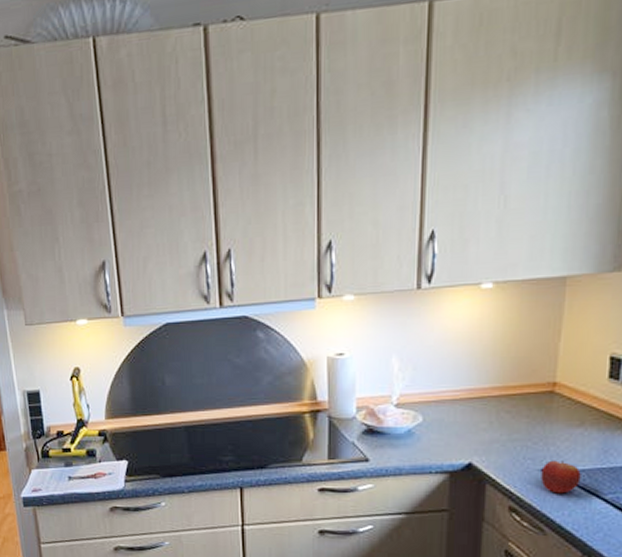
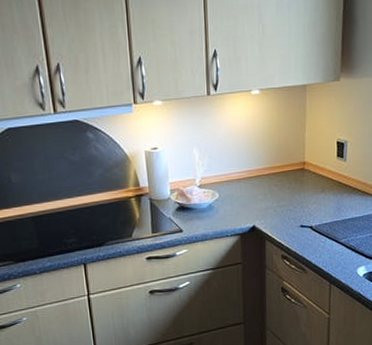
fruit: present [540,460,581,494] -> none [300,218,325,242]

